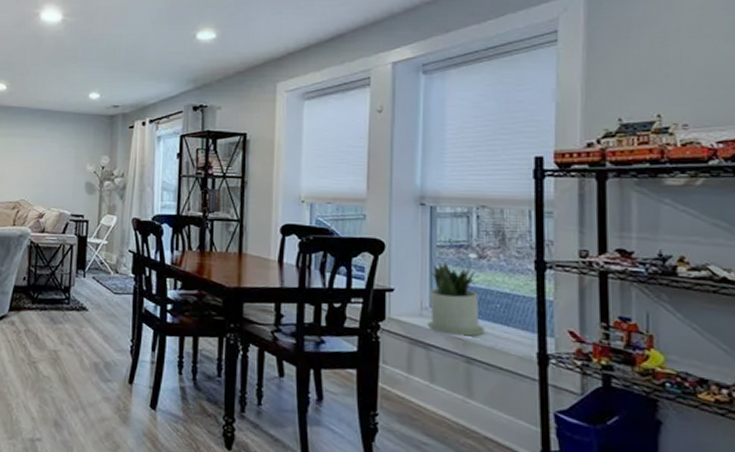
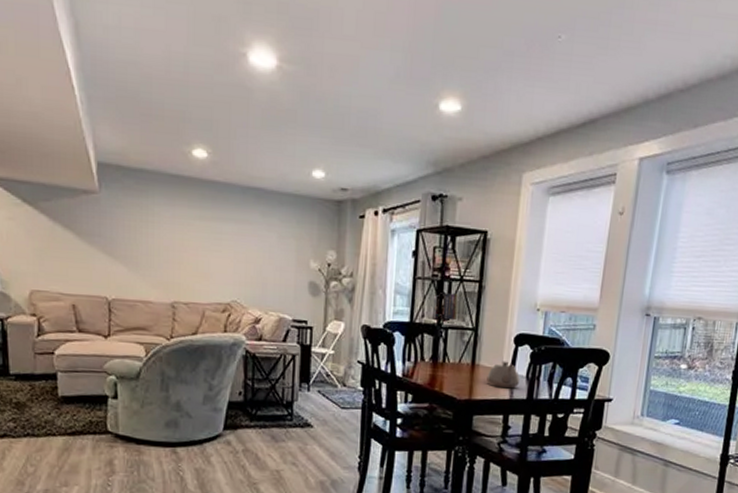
teapot: none [255,250,289,277] -> present [486,361,520,389]
planter: present [427,262,485,337] -> none [636,372,684,442]

